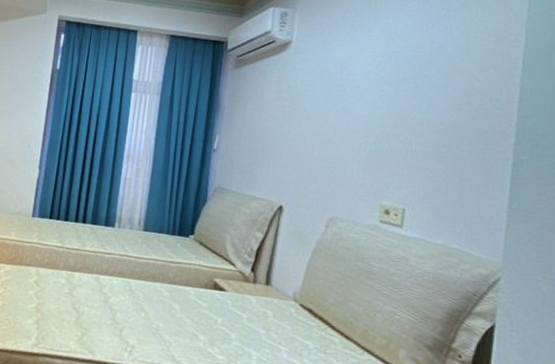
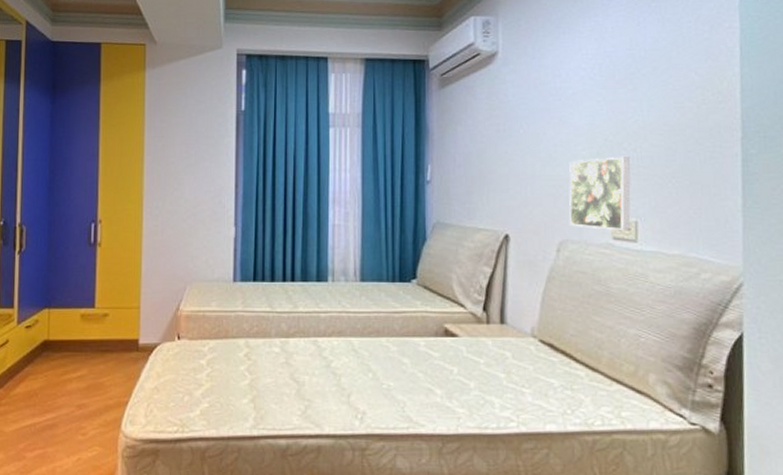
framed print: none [340,146,405,217] -> present [569,156,631,231]

